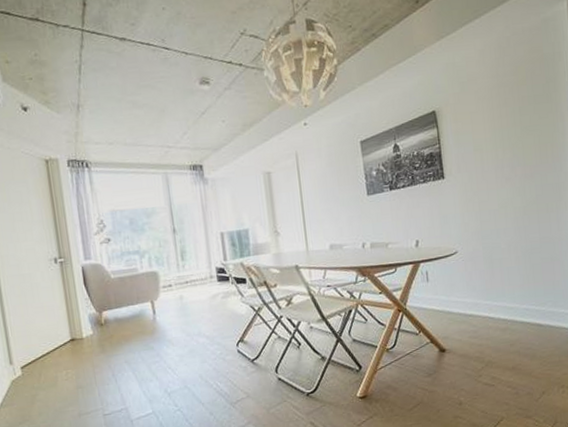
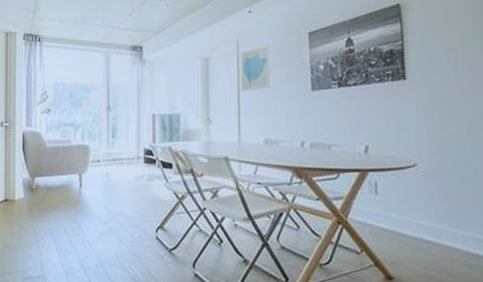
wall art: none [300,155,330,202] -> present [241,44,270,91]

